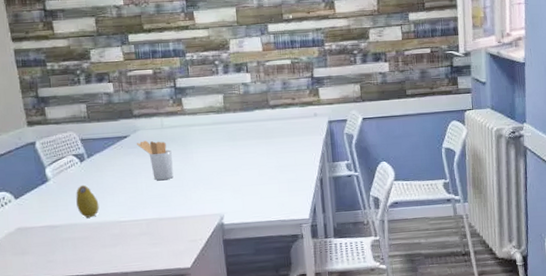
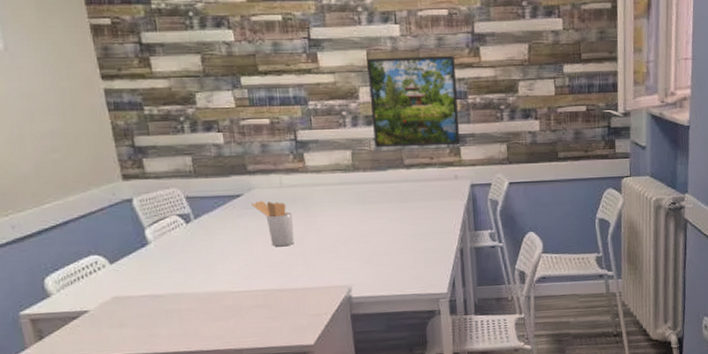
fruit: present [76,185,99,218] -> none [181,249,209,287]
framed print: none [236,10,318,92] -> present [367,56,460,148]

